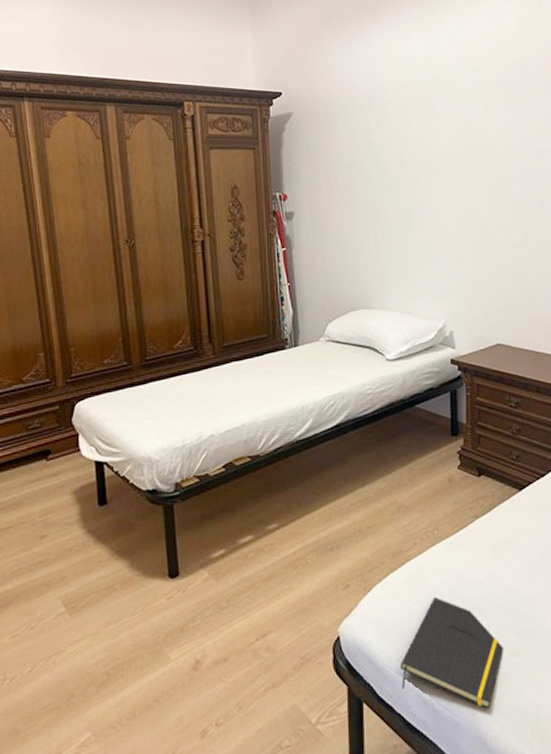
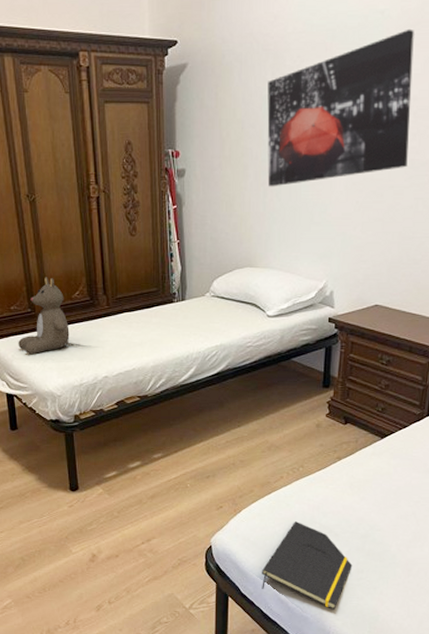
teddy bear: none [111,326,171,413] -> present [18,277,70,354]
wall art: none [372,83,513,228] -> present [267,29,414,187]

